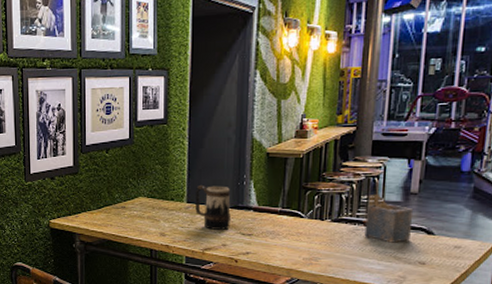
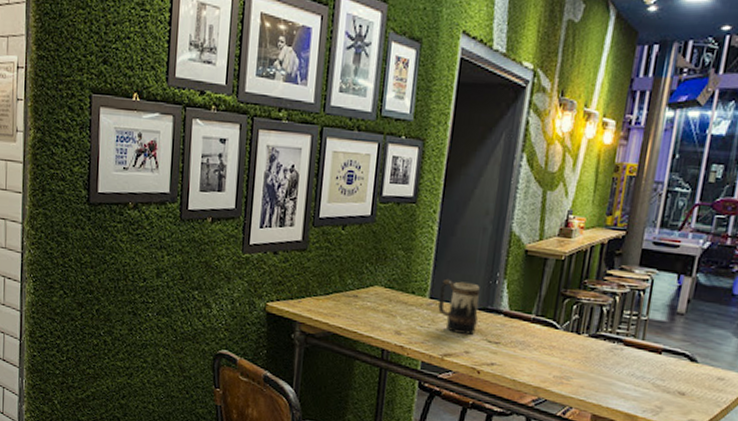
napkin holder: present [364,193,414,243] -> none [623,309,679,368]

